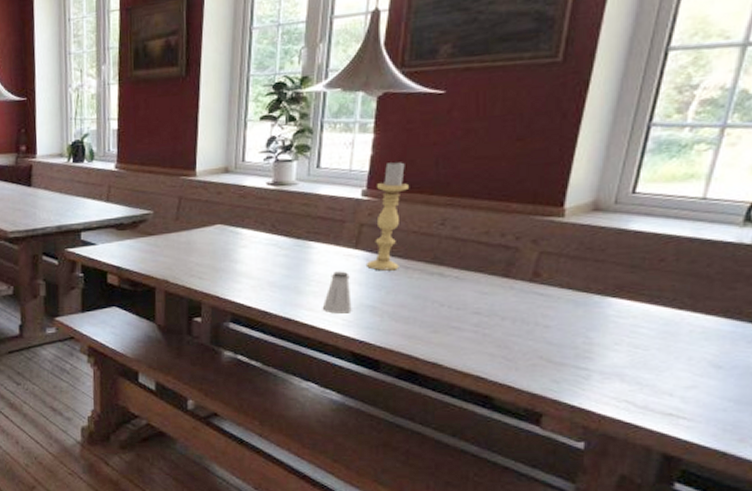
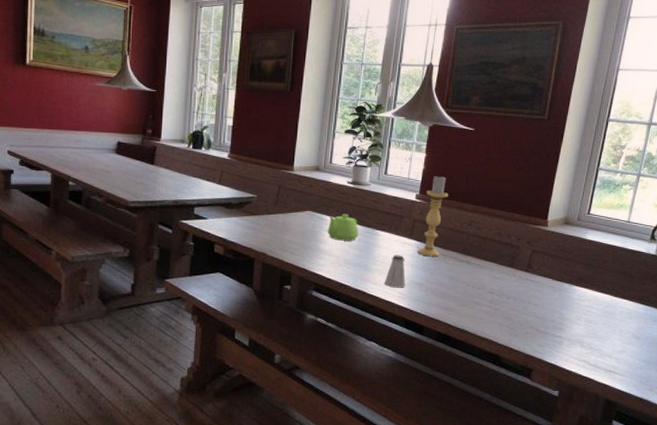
teapot: none [243,223,286,259] -> present [327,213,359,241]

